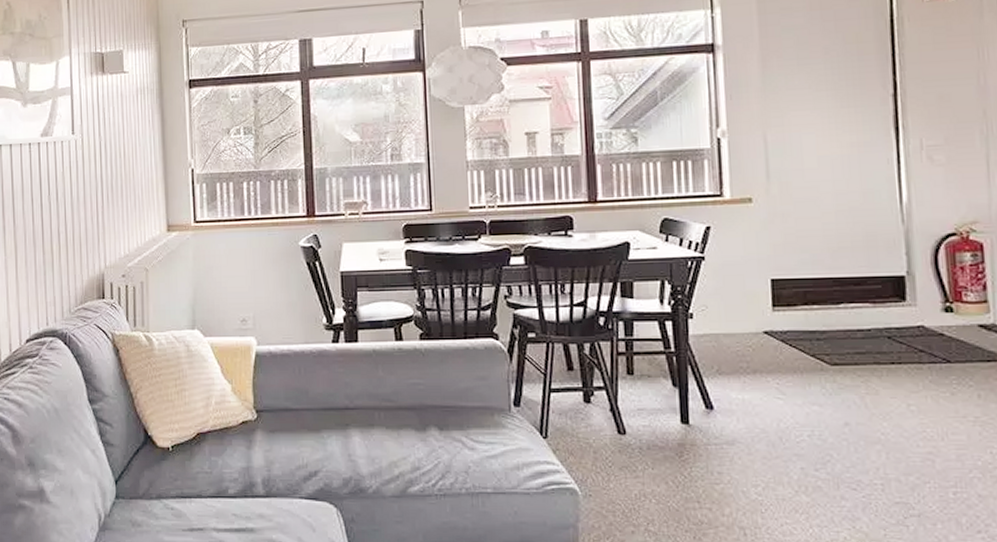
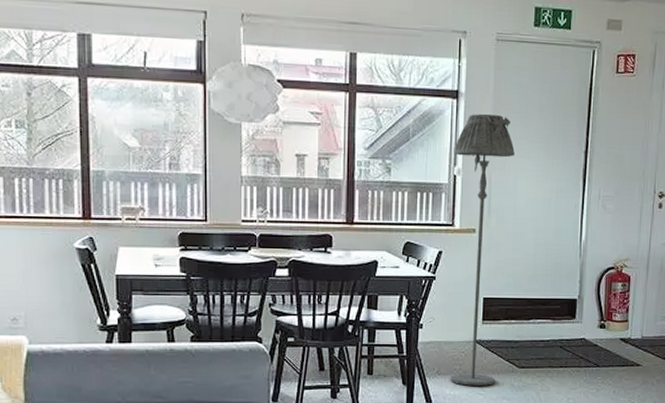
floor lamp: none [714,64,799,388] -> present [450,113,515,386]

